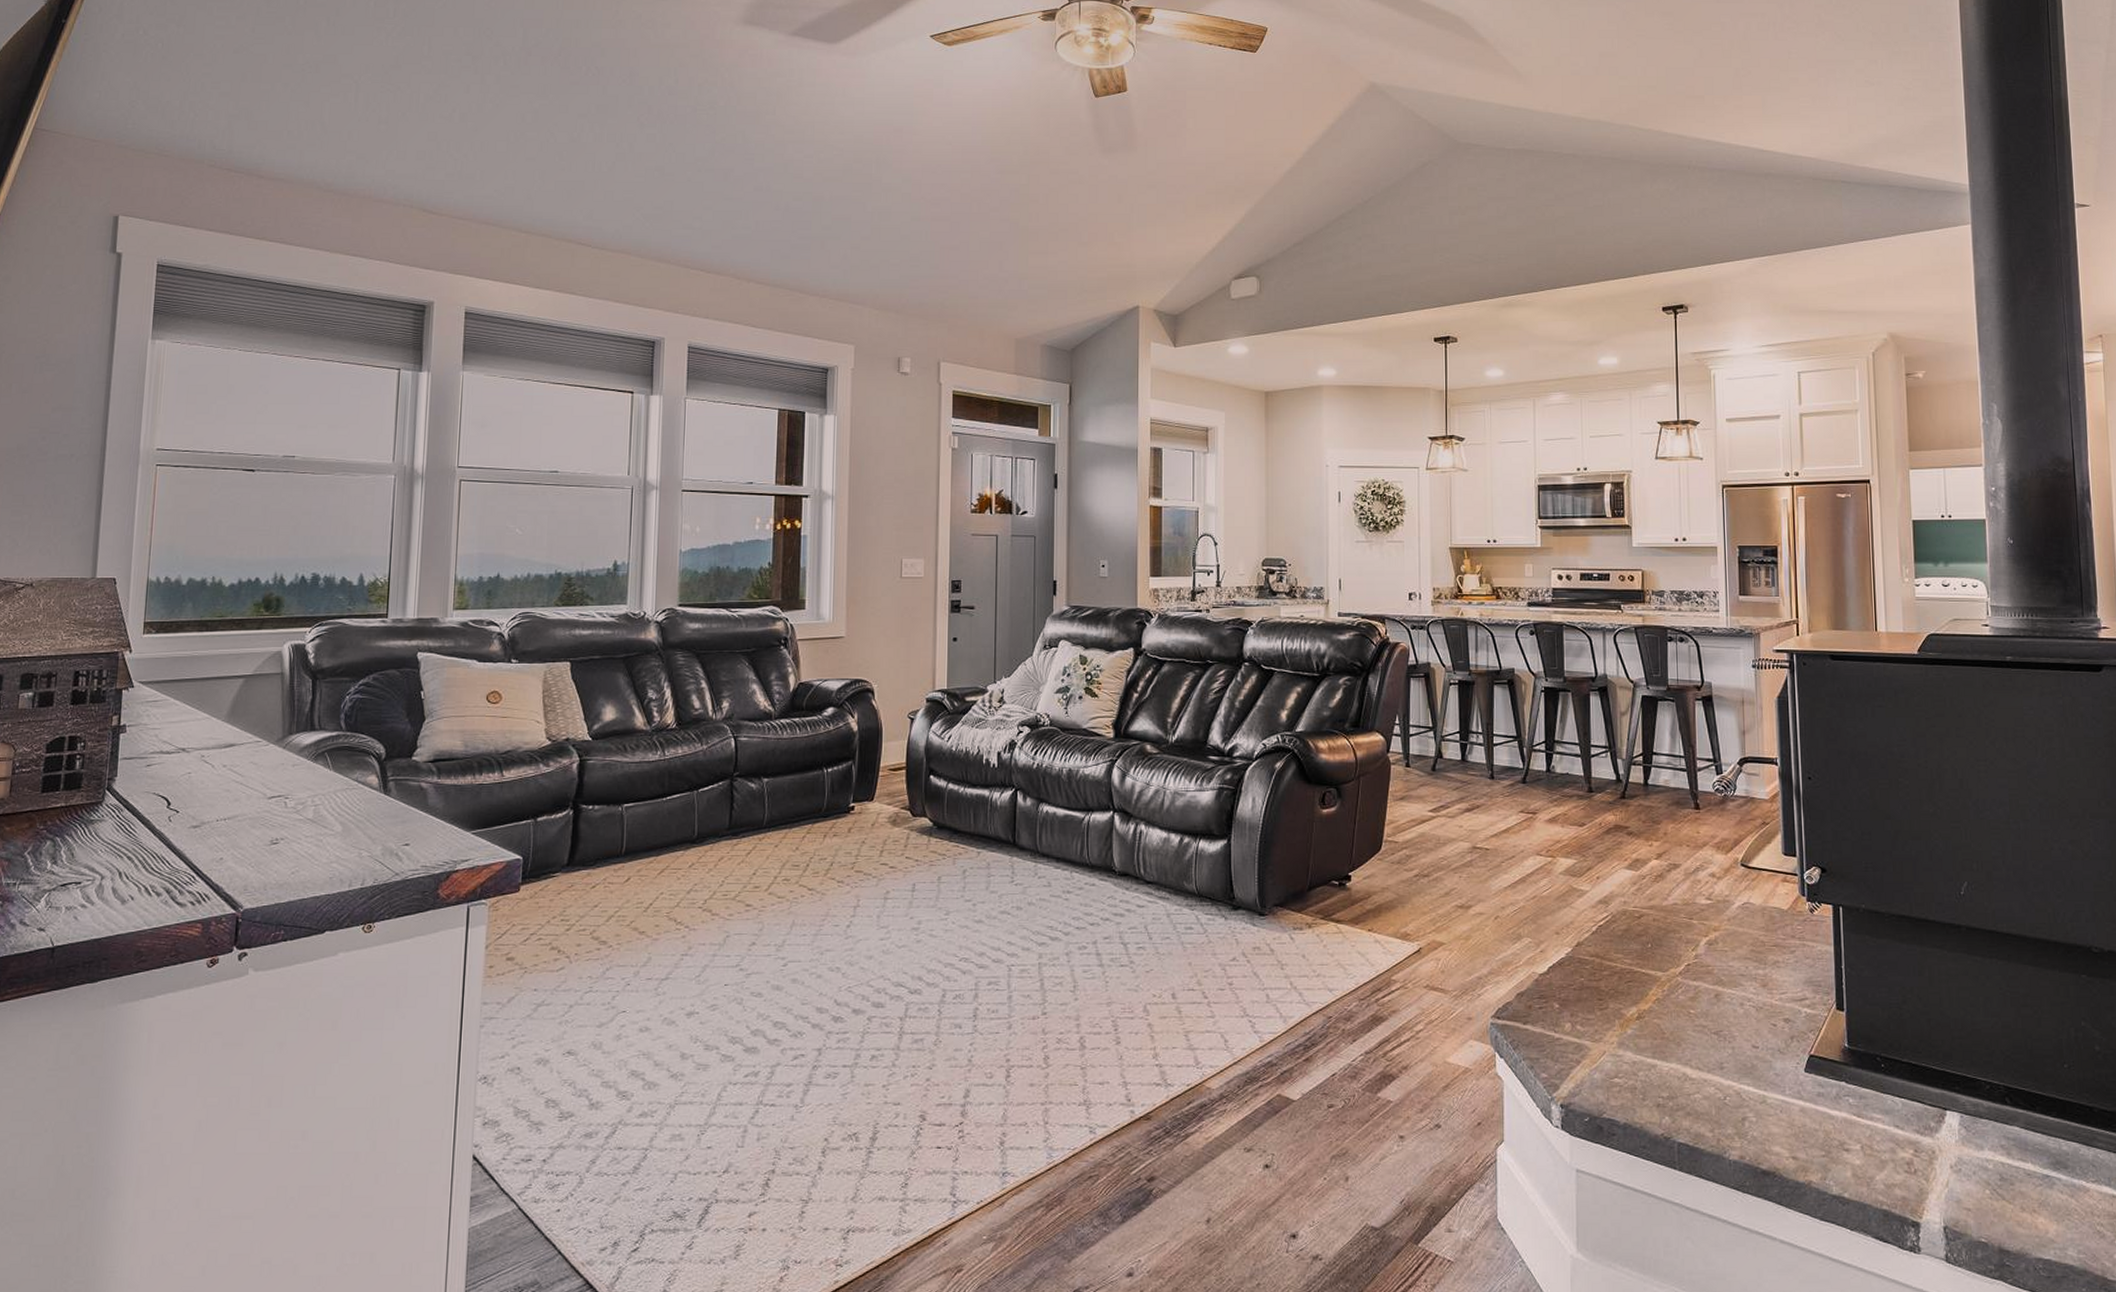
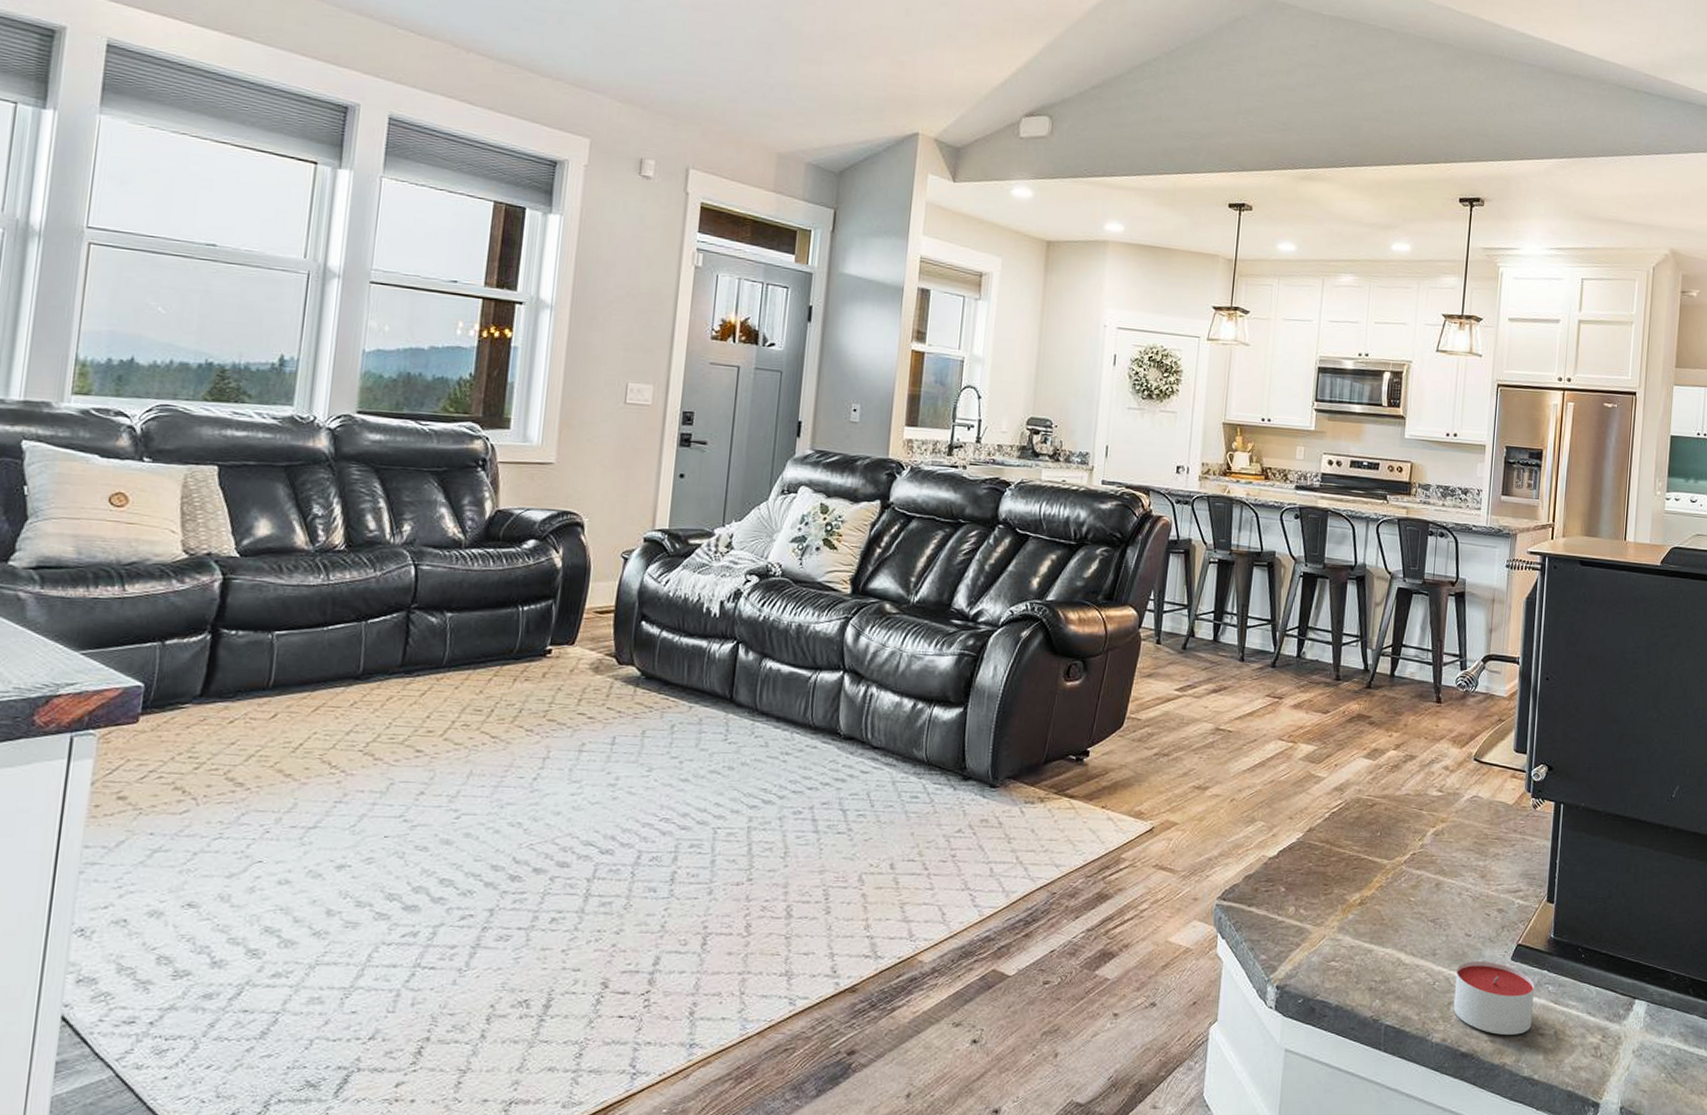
candle: none [1746,1074,1836,1151] -> present [1453,961,1535,1035]

